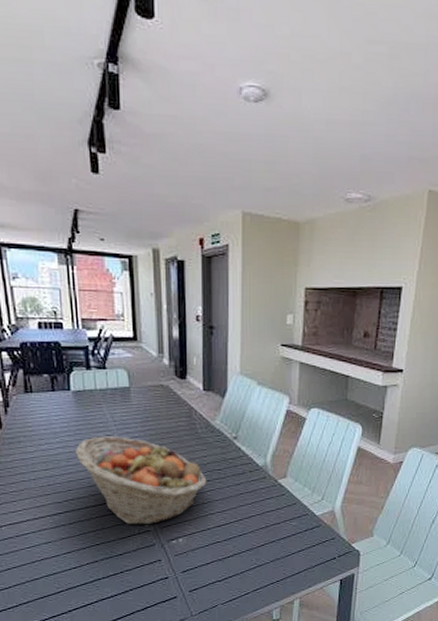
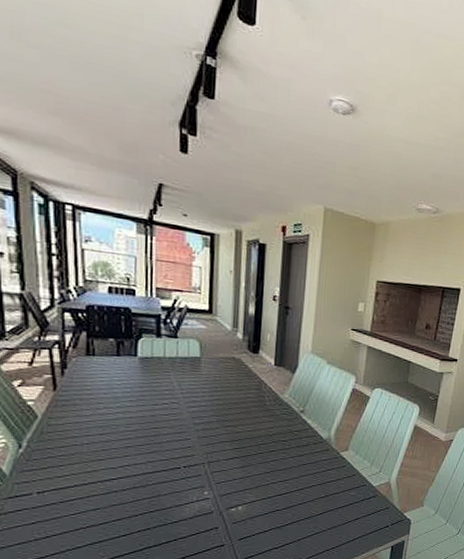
fruit basket: present [75,436,207,525] -> none [136,403,272,493]

